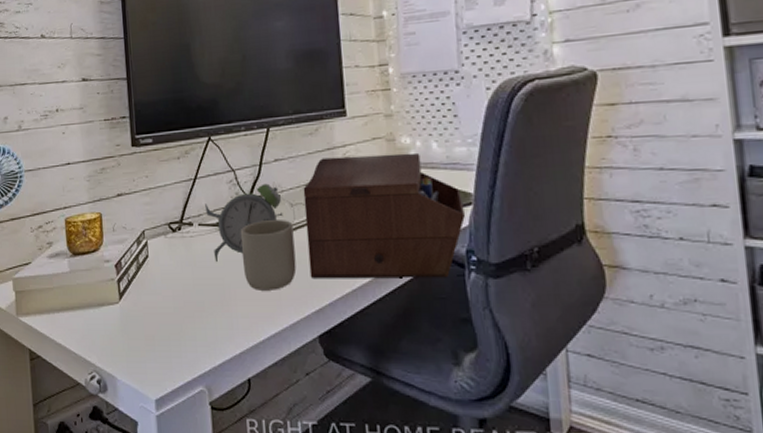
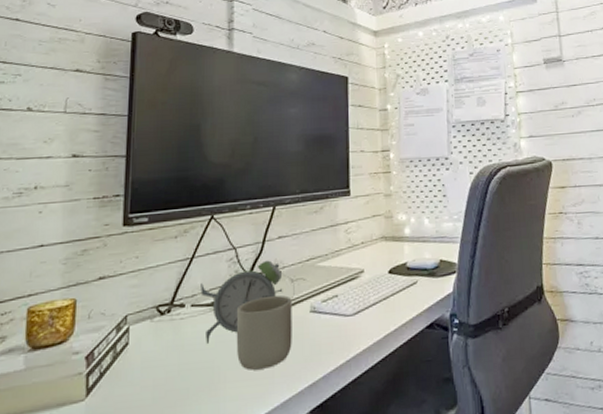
sewing box: present [303,152,465,279] -> none [304,228,450,352]

